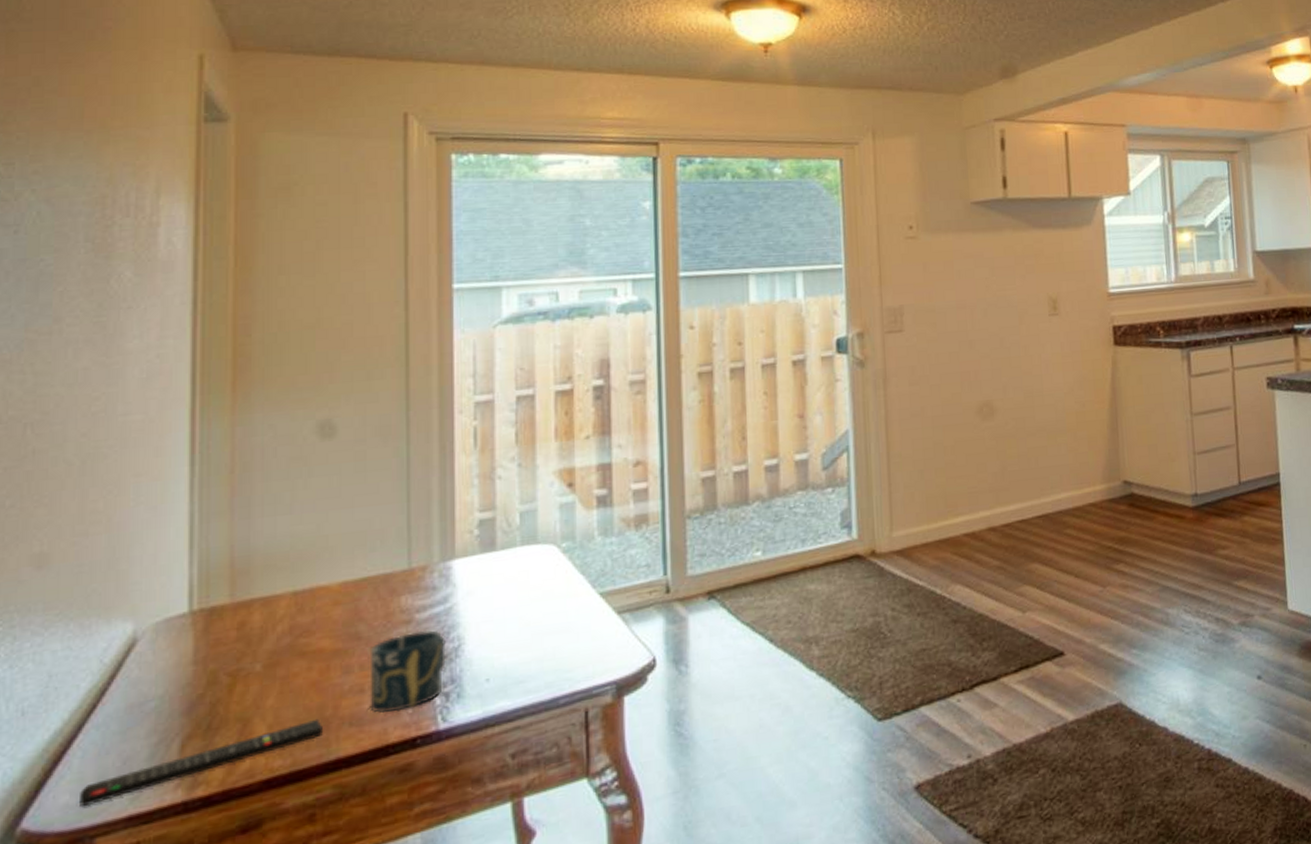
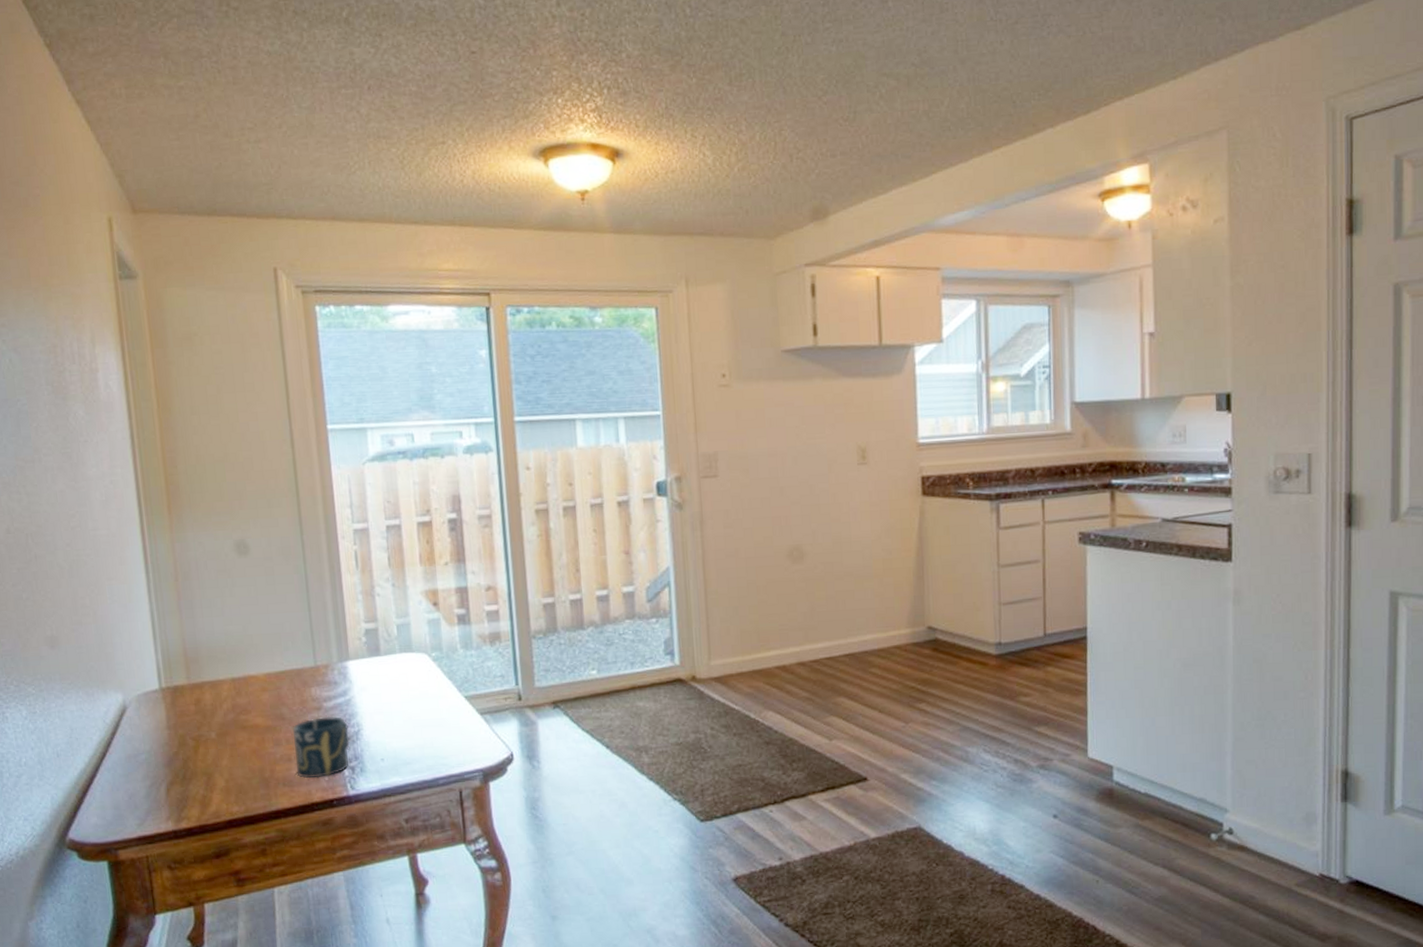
remote control: present [80,718,322,808] -> none [103,778,265,827]

